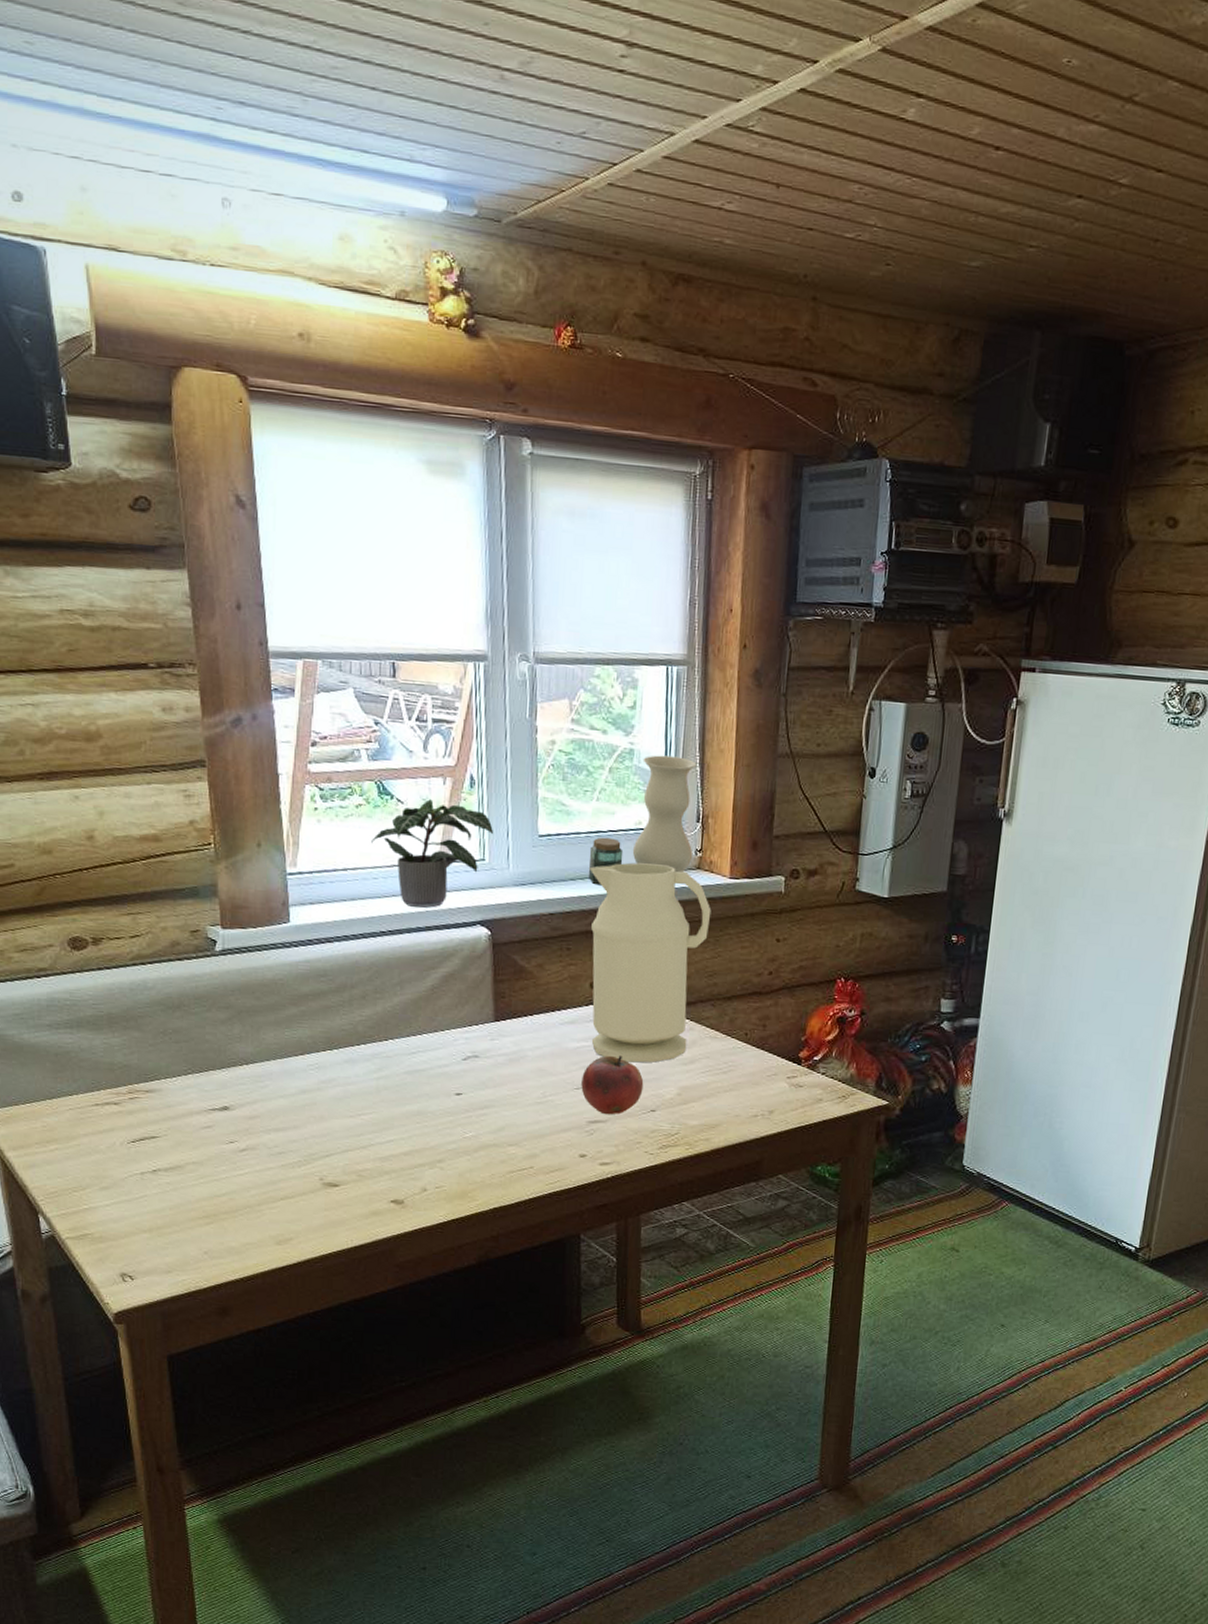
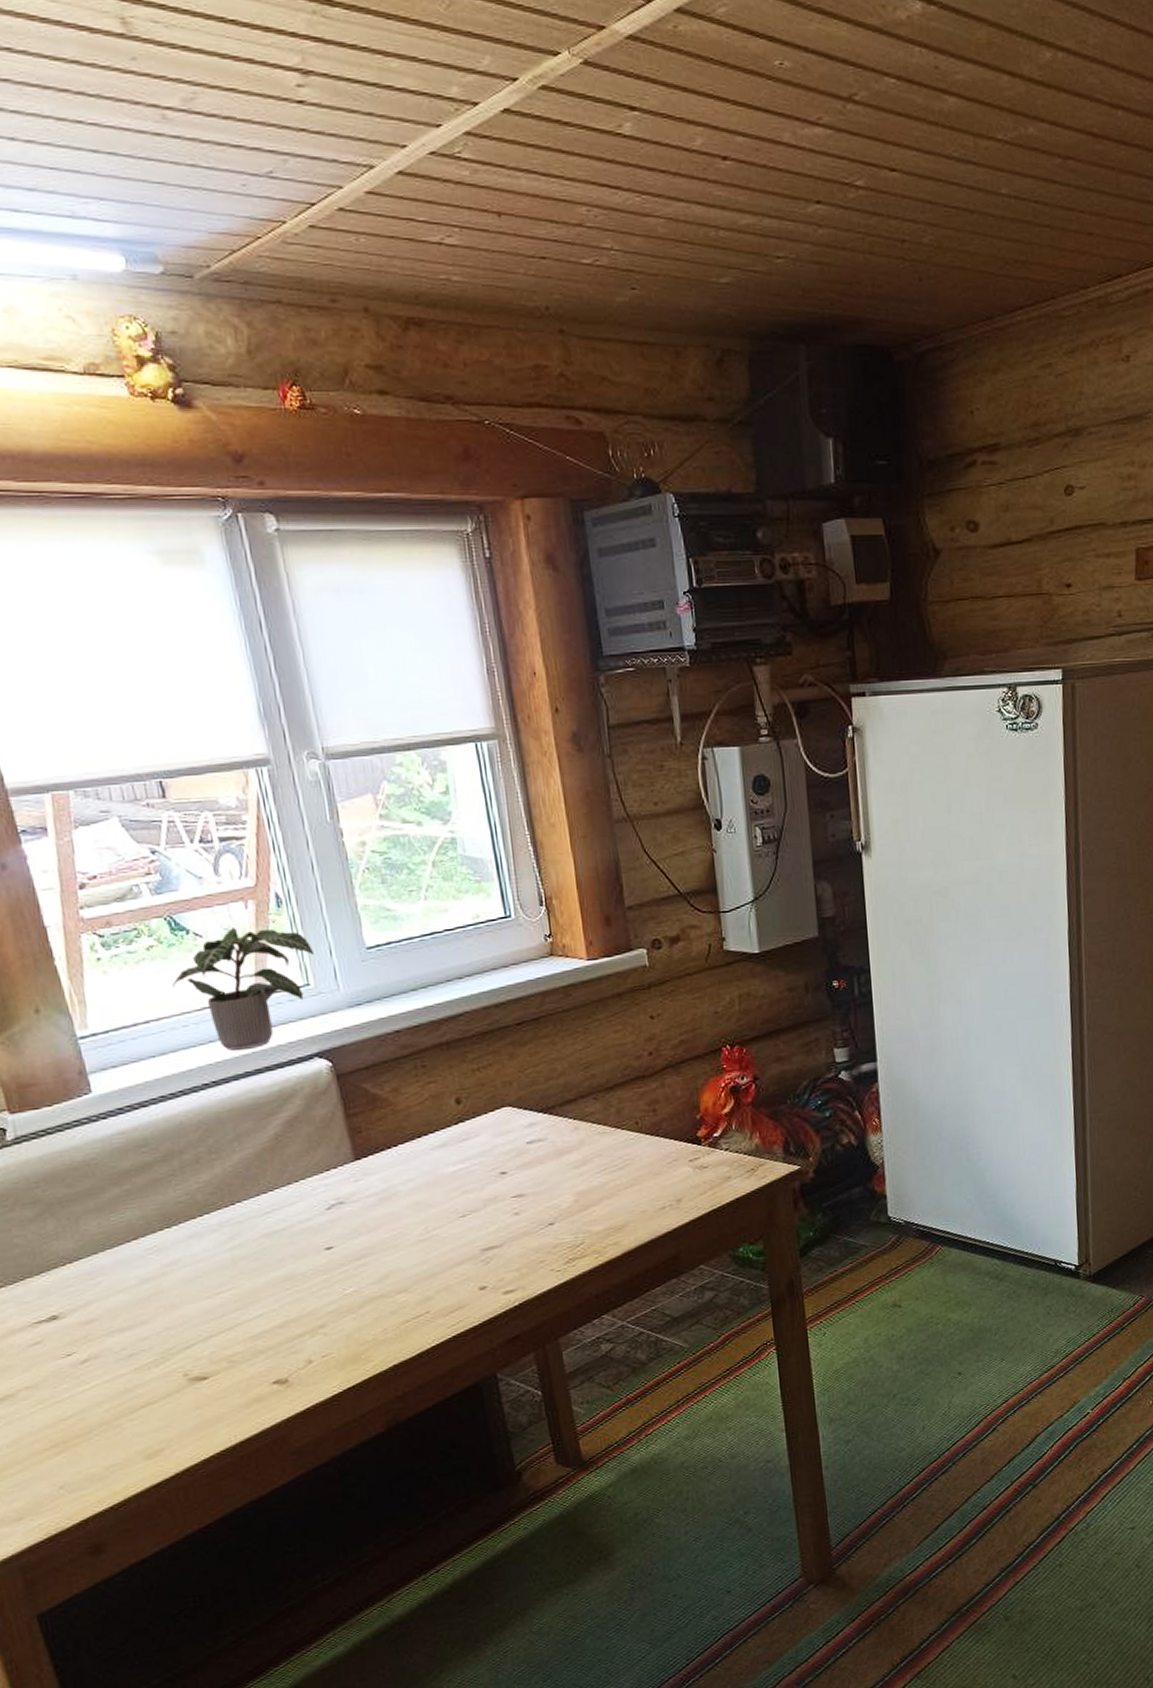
fruit: present [581,1054,644,1115] -> none [465,1170,537,1239]
water jug: present [588,862,712,1063] -> none [429,957,576,1177]
peanut butter: present [589,837,624,886] -> none [426,937,467,992]
vase: present [632,755,697,872] -> none [468,838,543,963]

